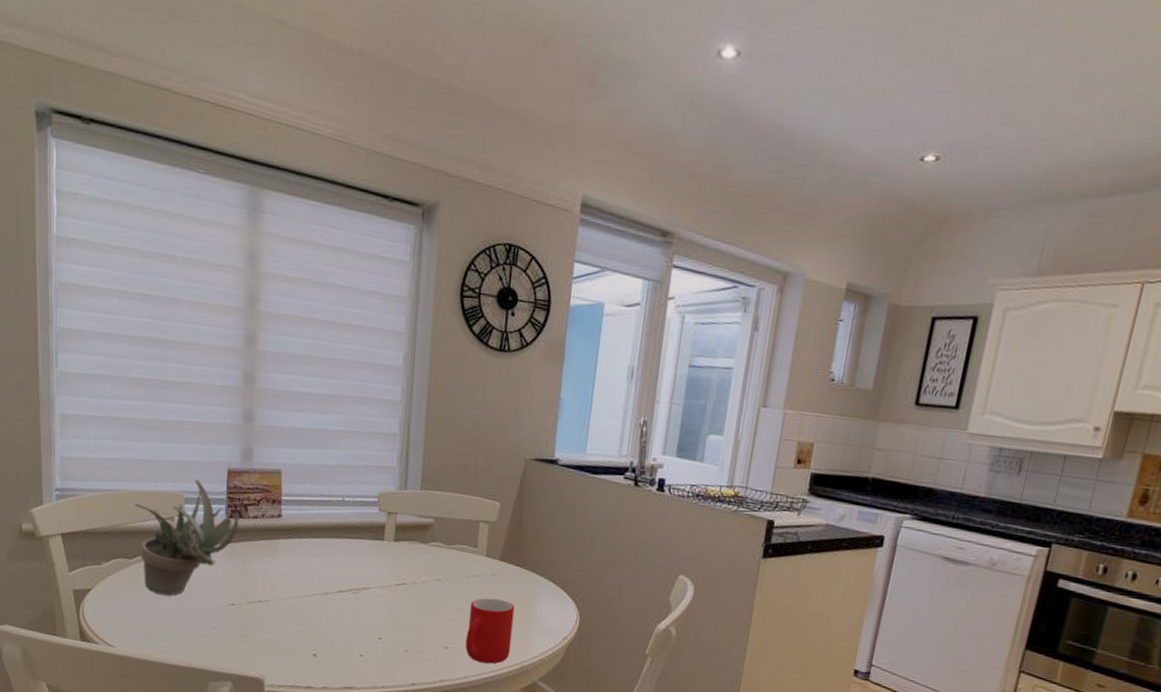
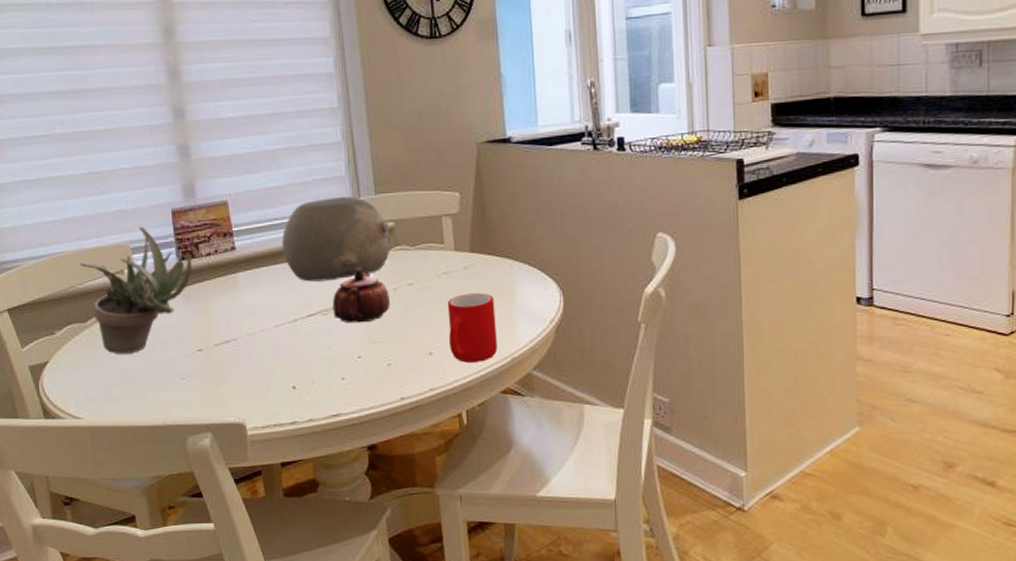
bowl: none [325,484,429,564] -> present [281,196,393,282]
teapot: none [362,555,418,608] -> present [332,267,390,324]

